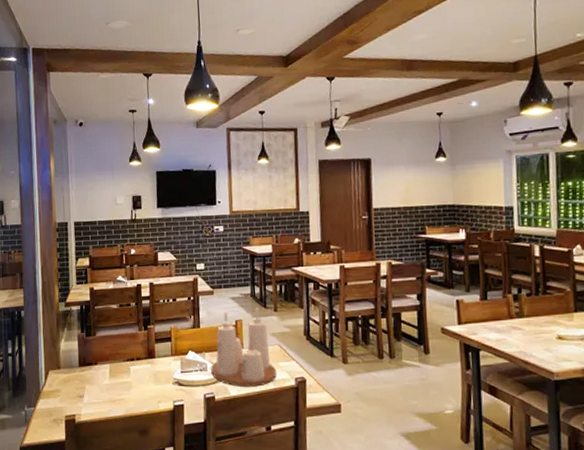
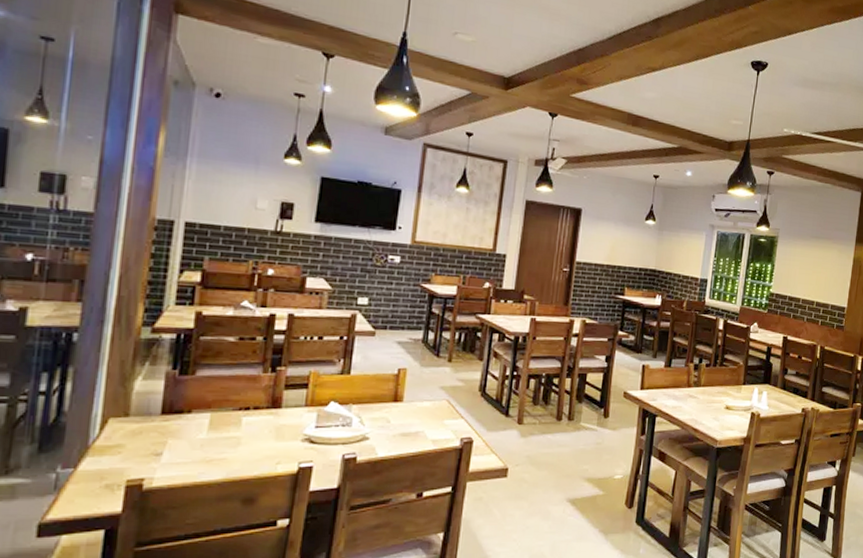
condiment set: present [211,307,276,387] -> none [356,355,439,447]

